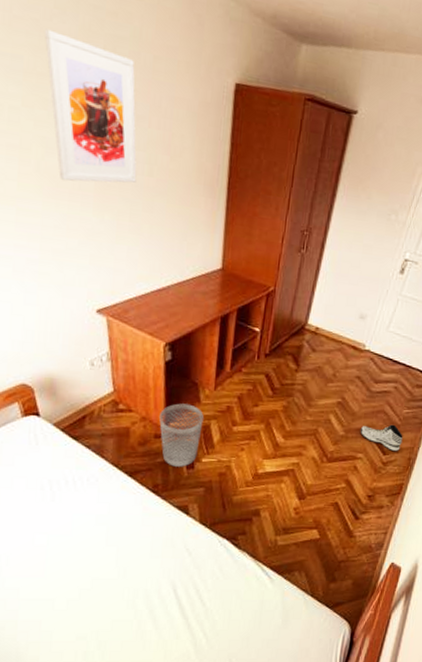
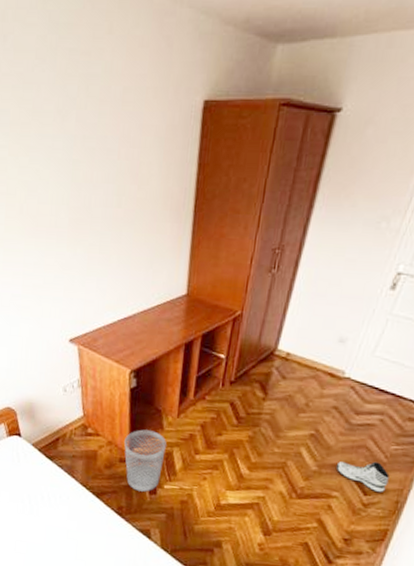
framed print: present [44,29,137,184] -> none [27,80,106,221]

